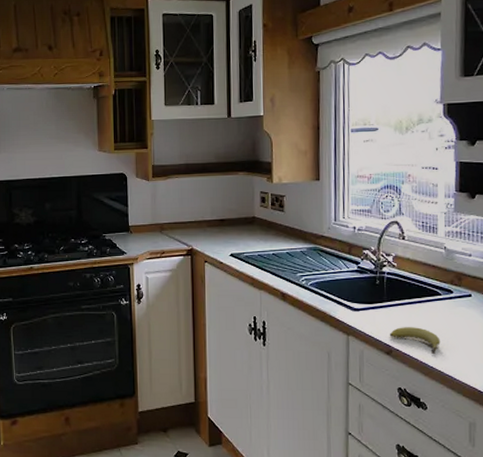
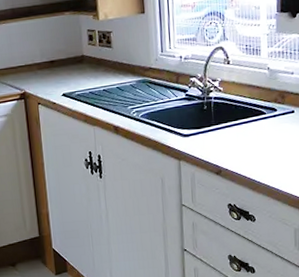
fruit: present [389,327,441,353] -> none [218,146,266,169]

